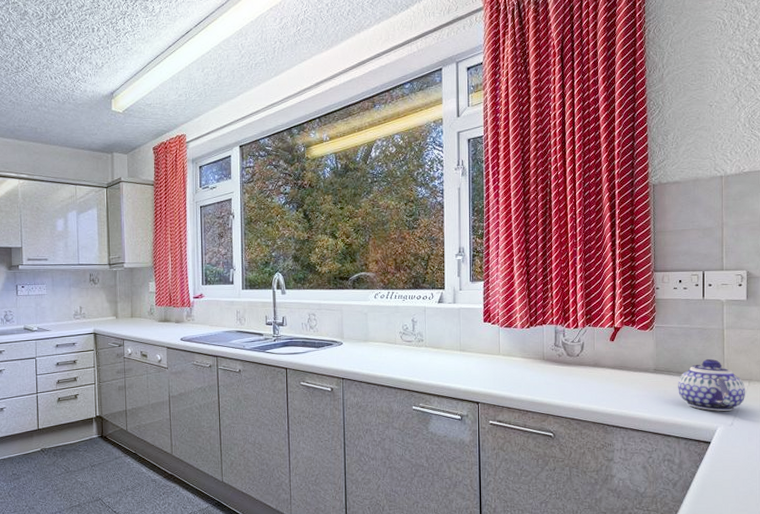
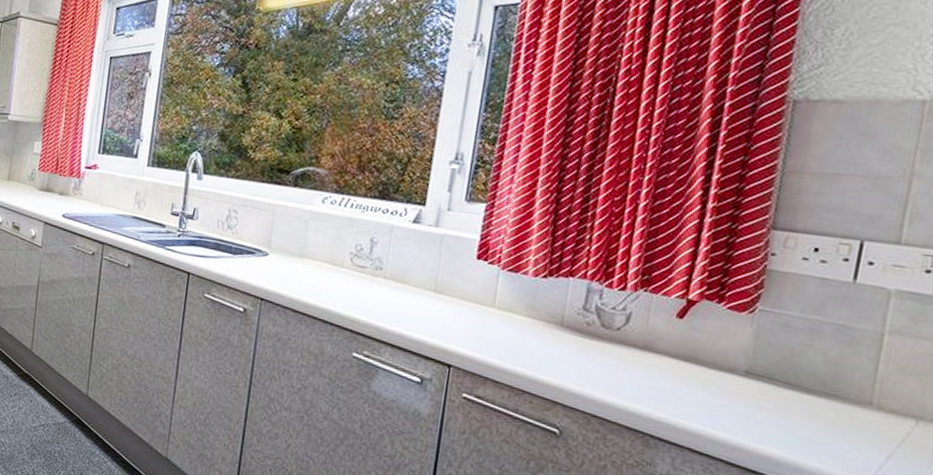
teapot: present [677,358,745,411] -> none [781,372,908,458]

